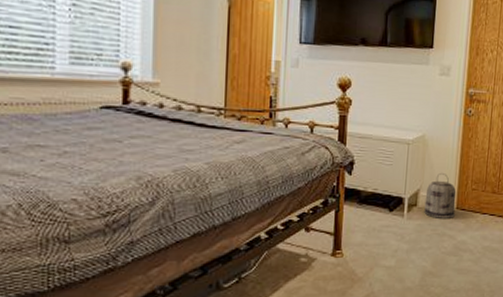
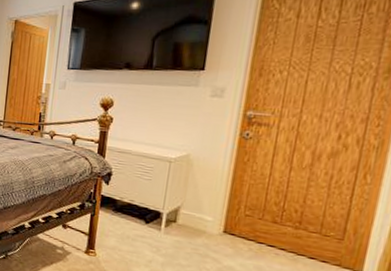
basket: present [424,172,457,218] -> none [184,193,225,241]

